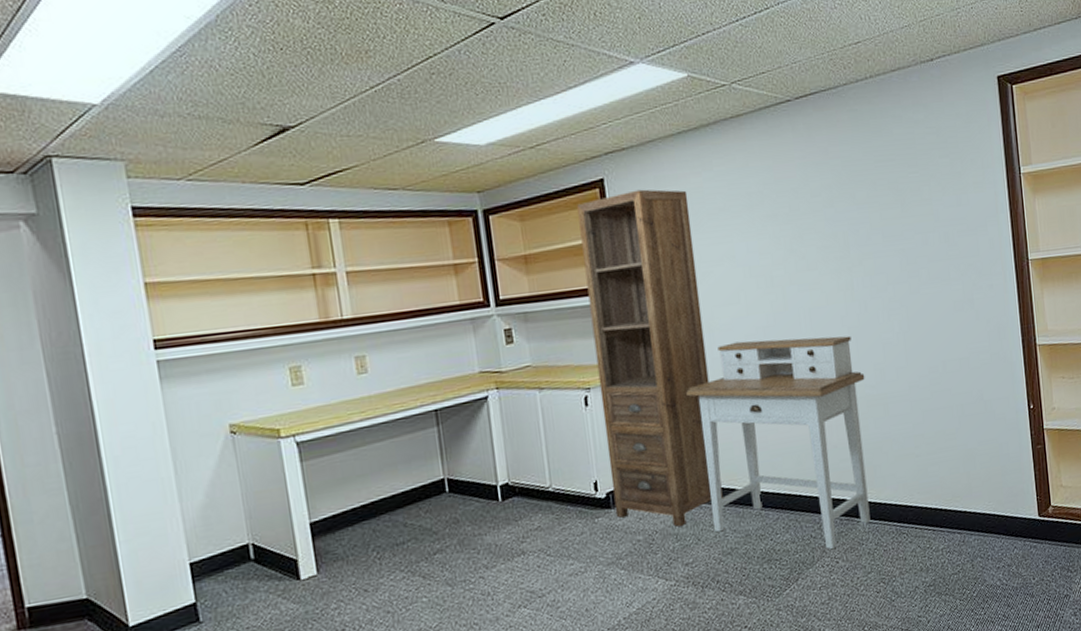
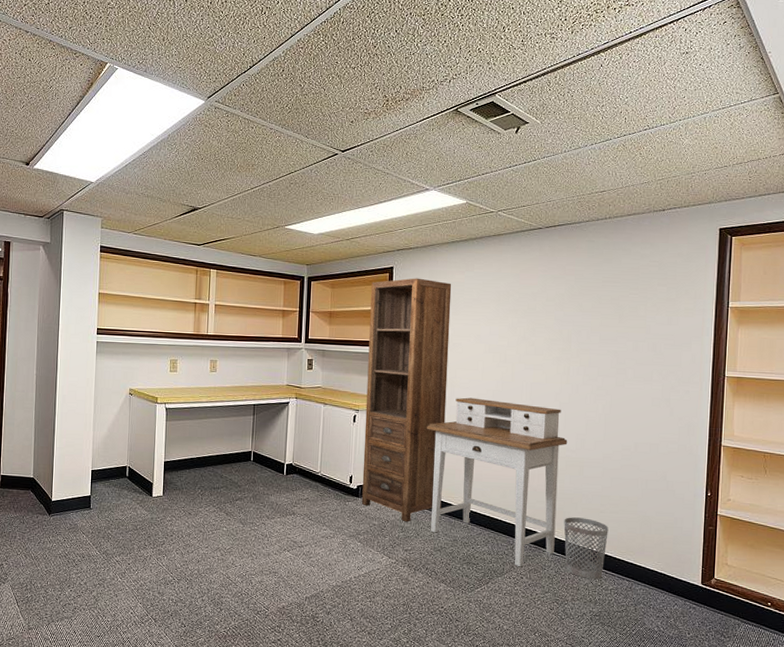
wastebasket: none [875,467,930,544] -> present [564,517,609,579]

